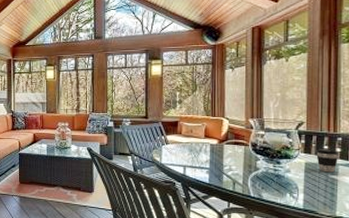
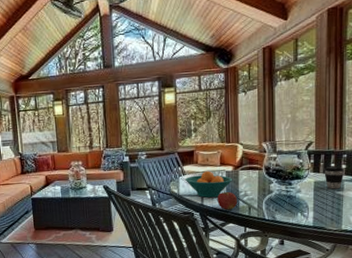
fruit bowl: none [168,142,217,169] -> present [185,171,233,198]
apple: none [200,163,222,183] -> present [217,190,238,210]

